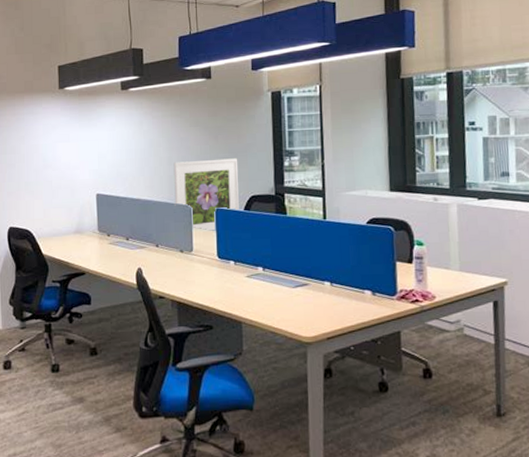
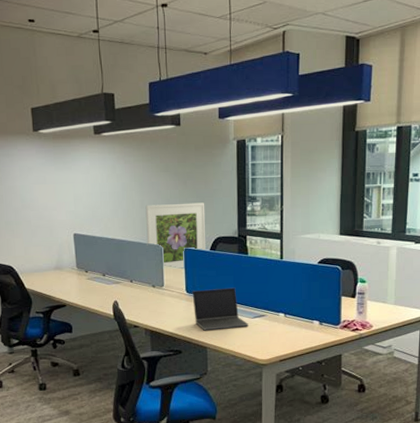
laptop computer: none [224,252,289,302] -> present [192,287,249,331]

